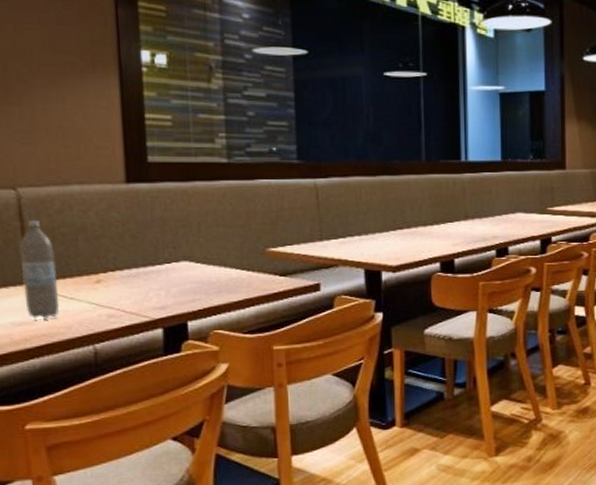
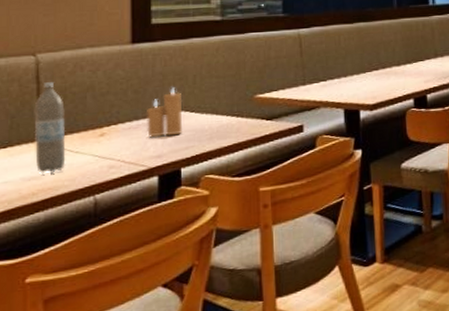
candle: none [147,235,187,288] -> present [147,87,182,138]

